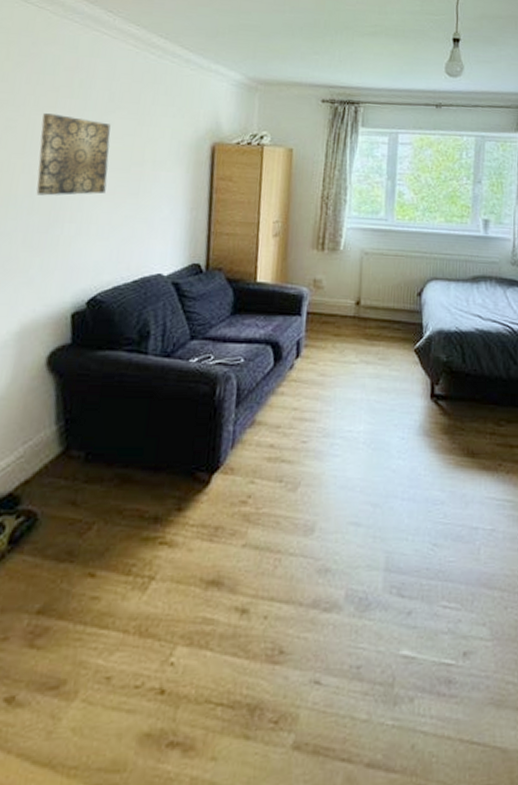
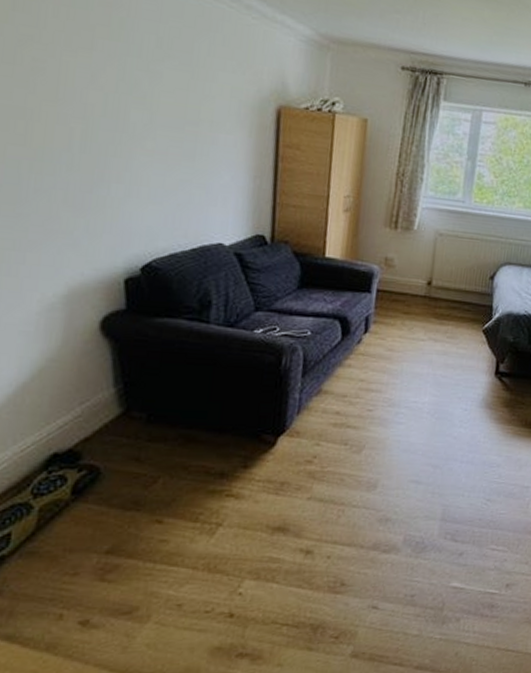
wall art: present [36,113,111,196] -> none [75,55,160,154]

